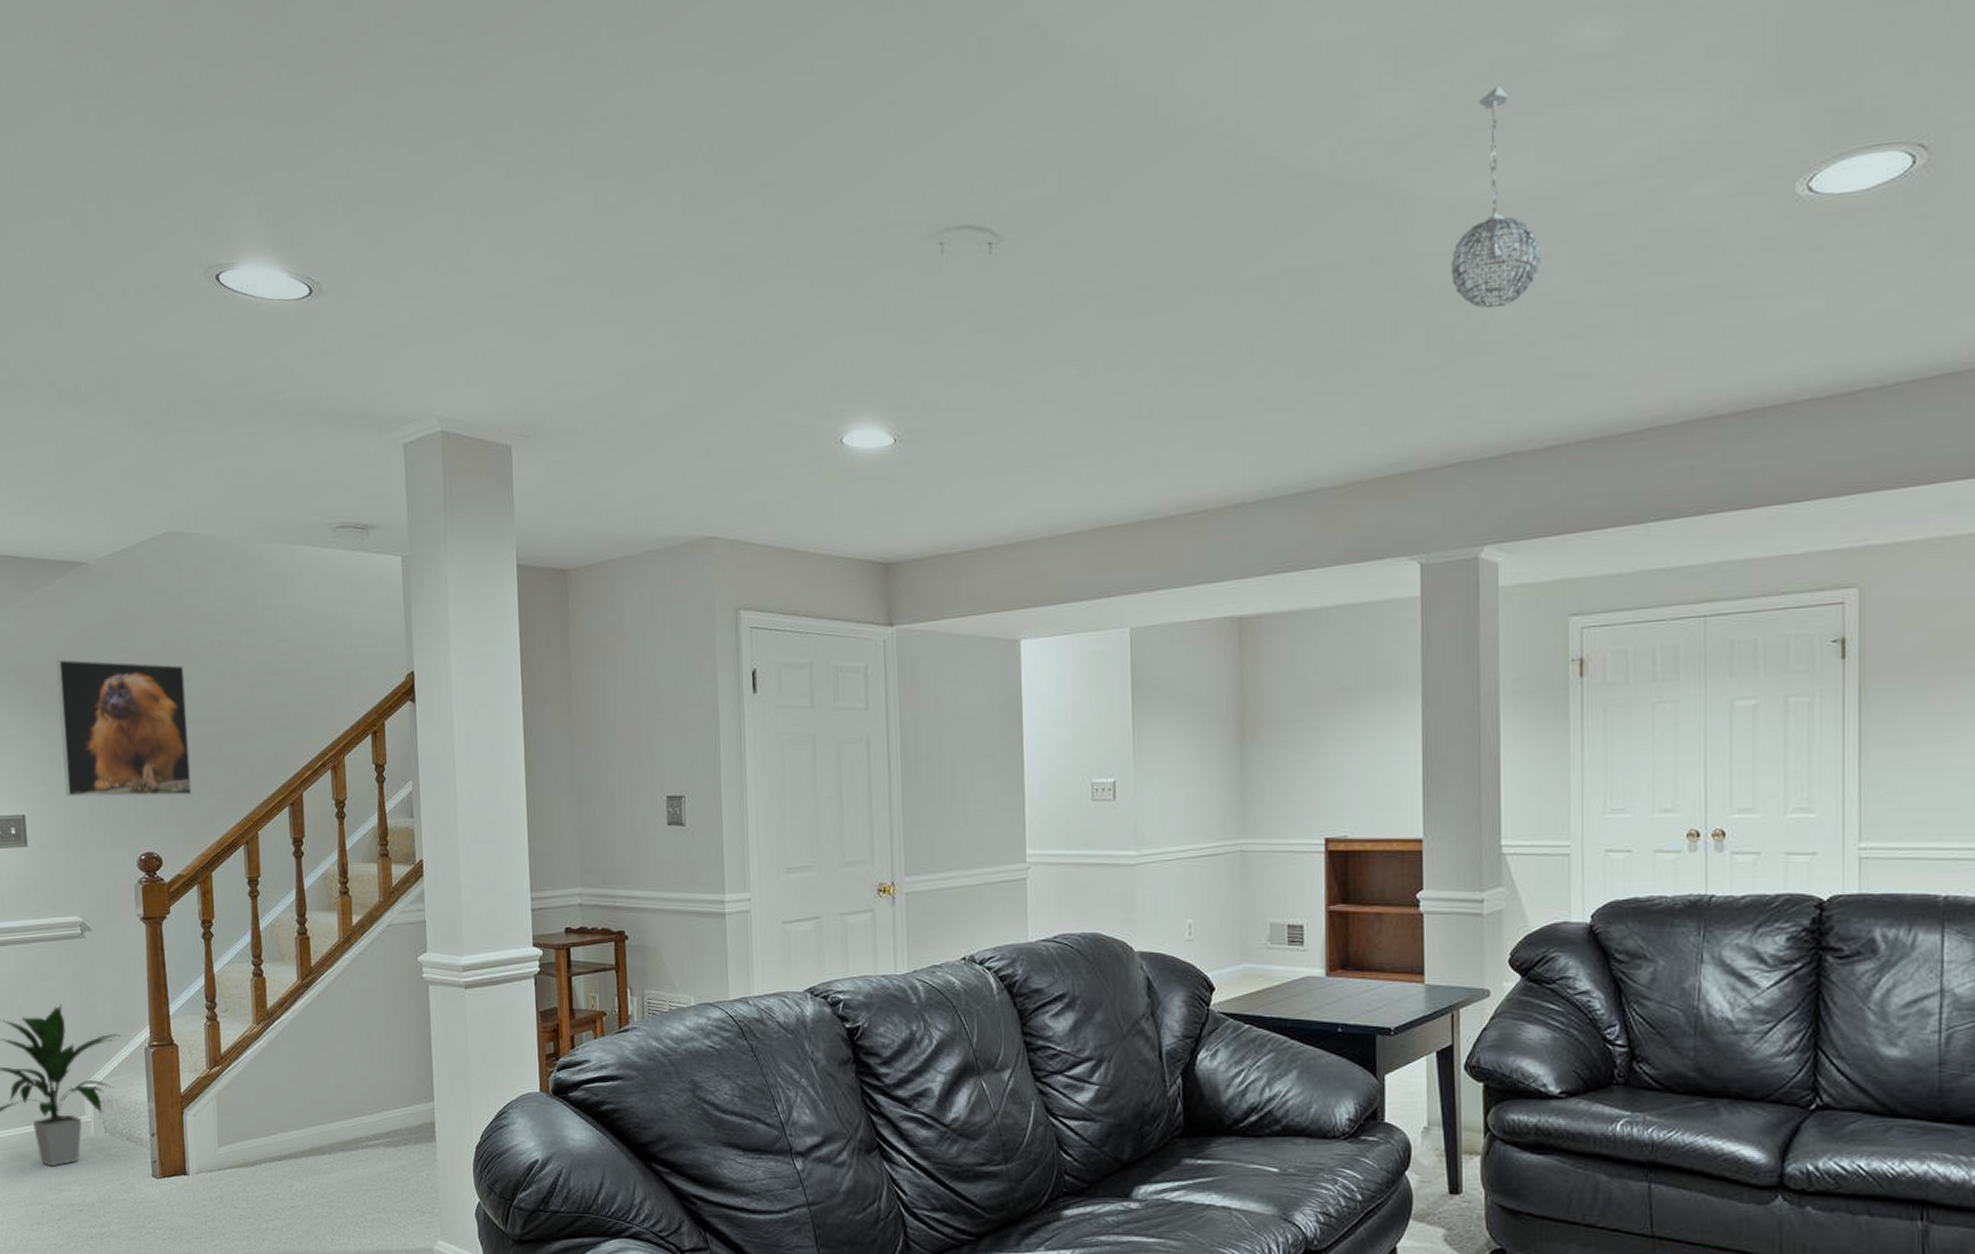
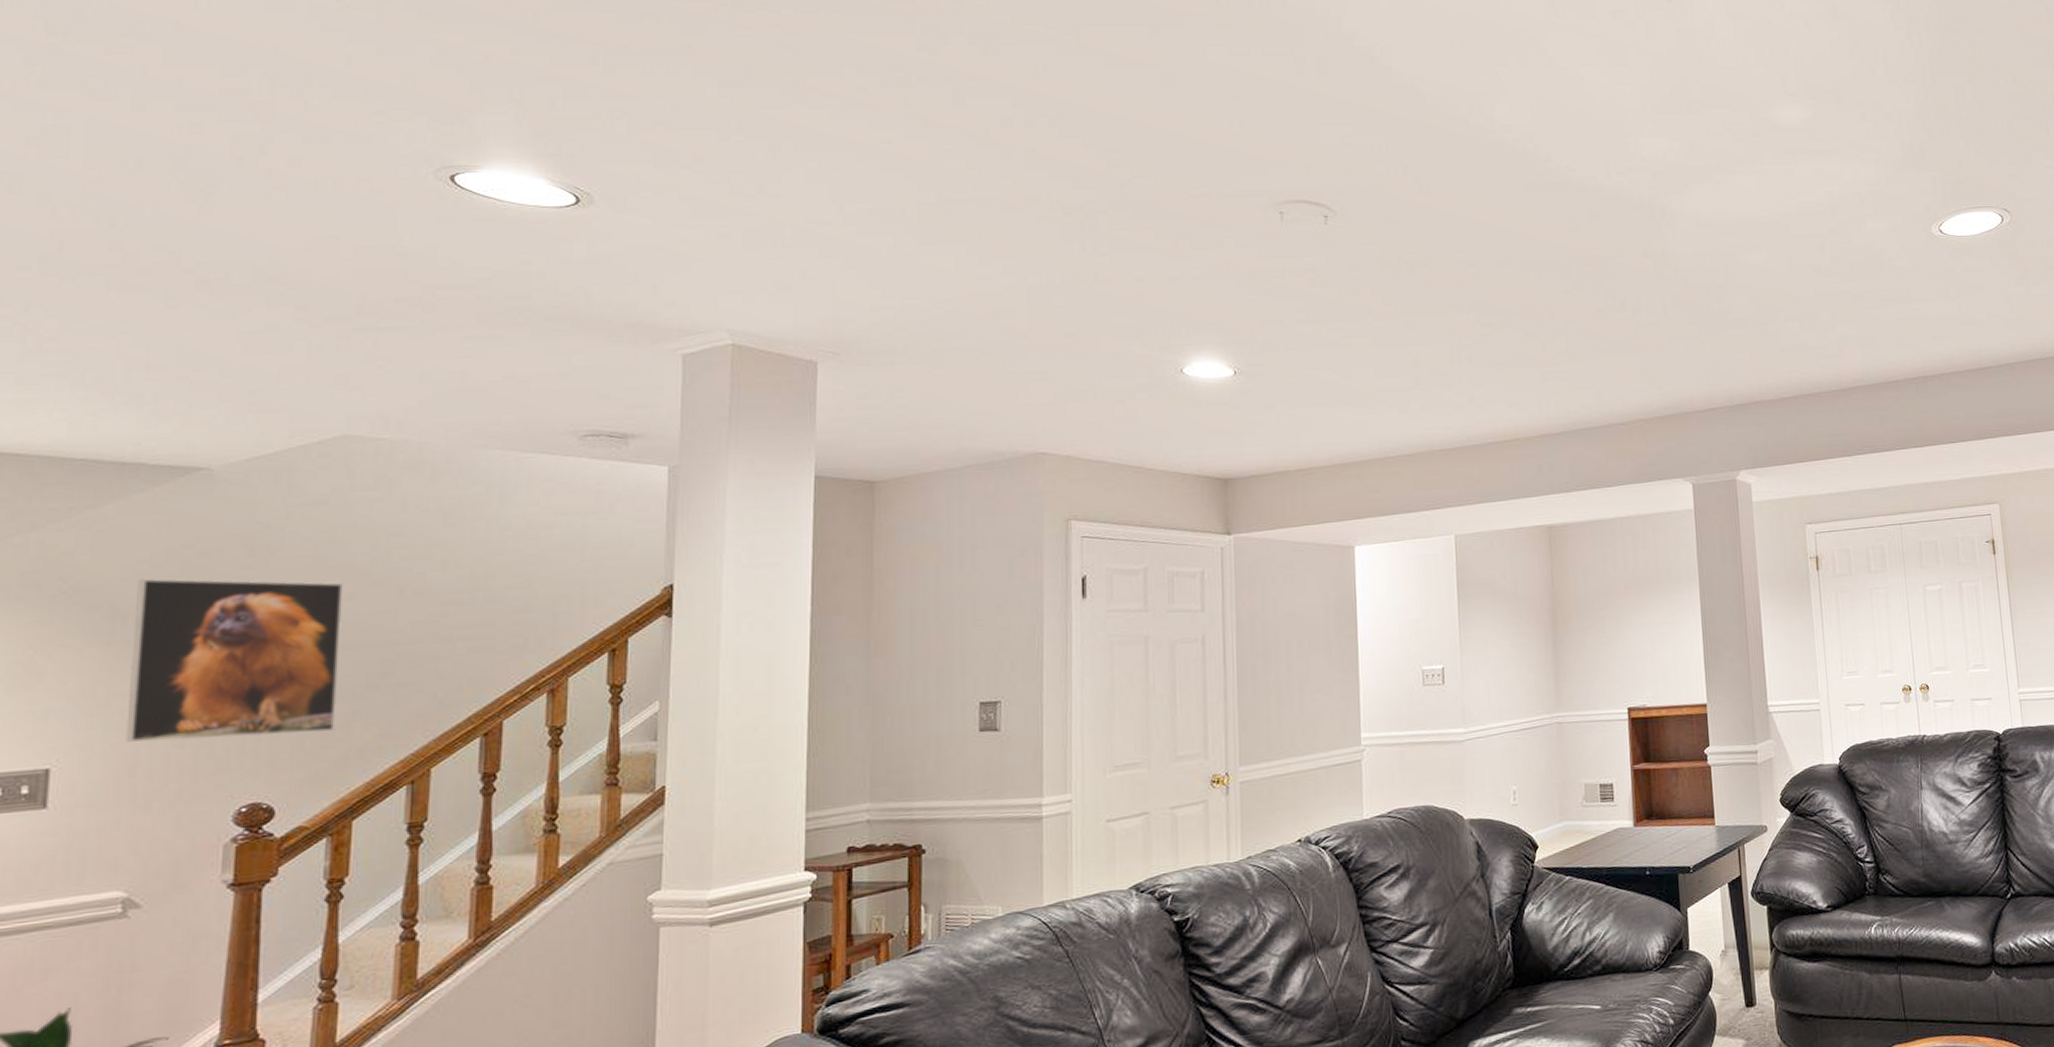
pendant light: present [1451,85,1541,308] -> none [1702,140,1767,296]

